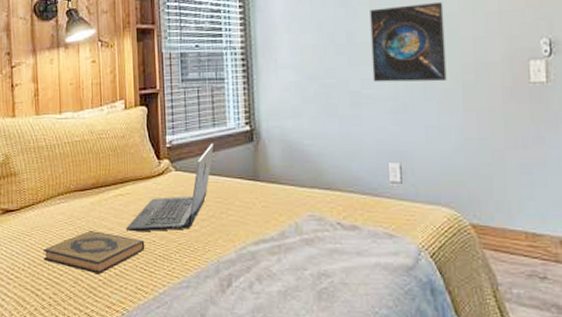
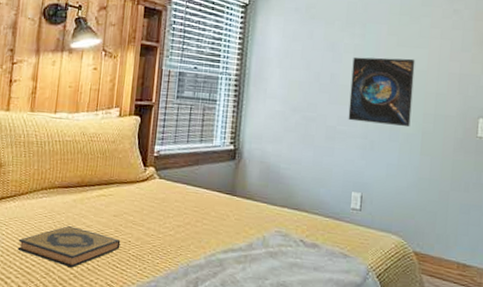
laptop: present [125,143,215,232] -> none [103,157,199,233]

